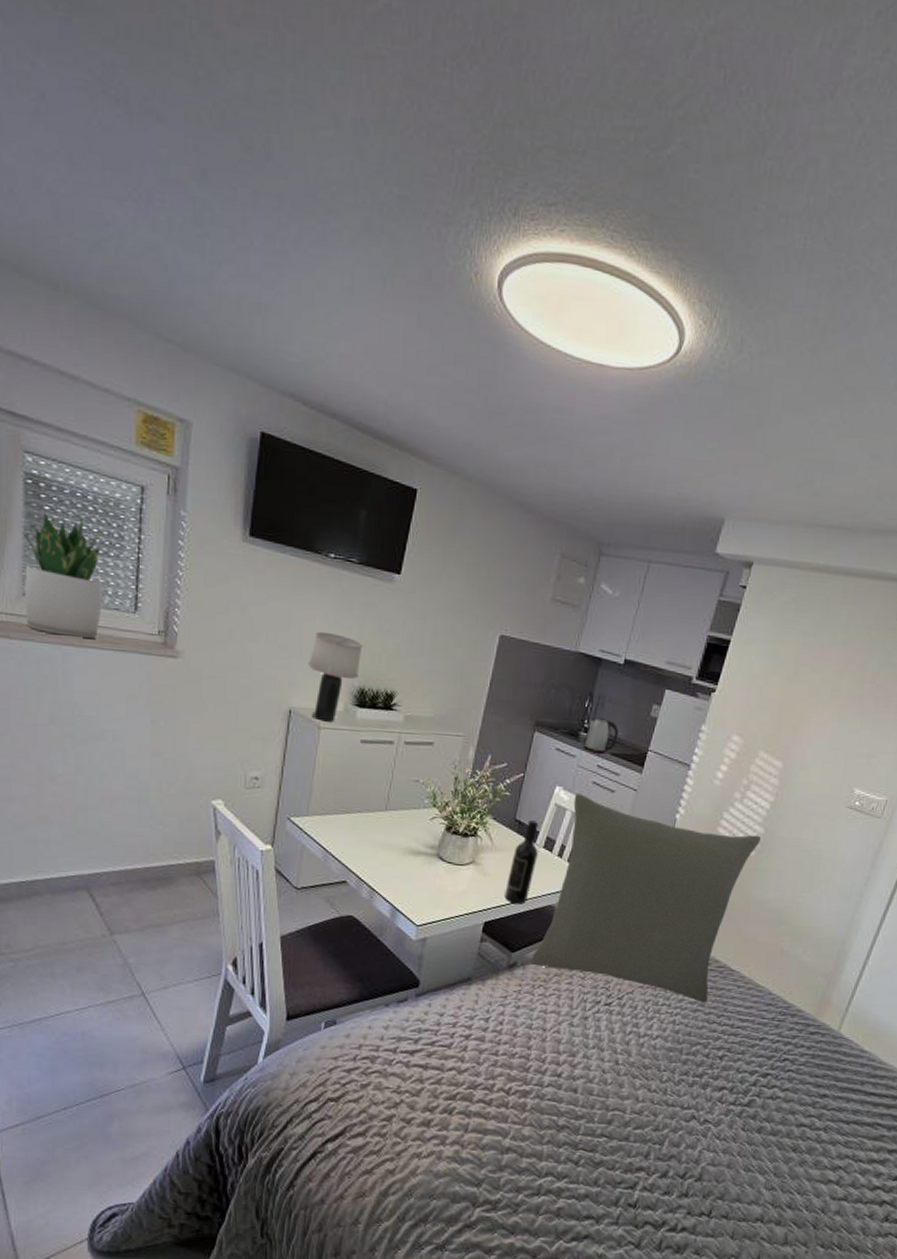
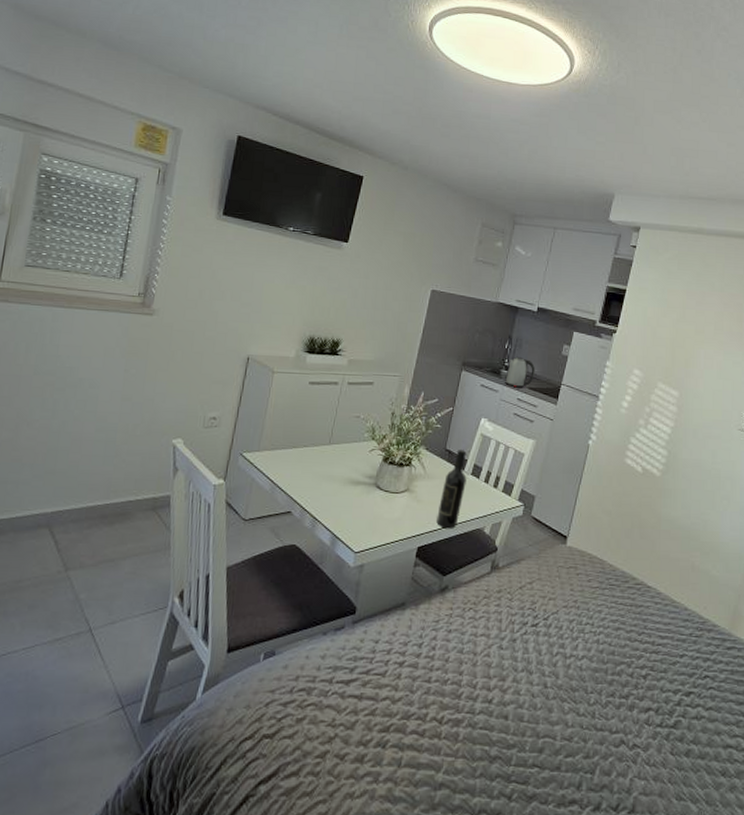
planter: present [23,513,105,640] -> none [24,201,103,302]
table lamp: present [308,631,363,722] -> none [266,290,314,367]
pillow: present [530,794,762,1003] -> none [460,424,666,621]

